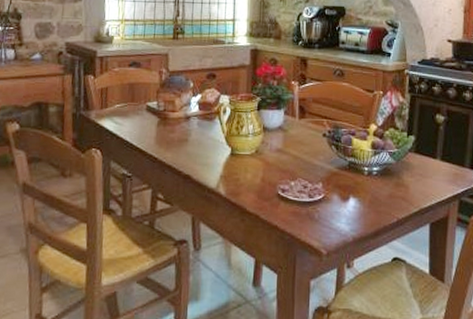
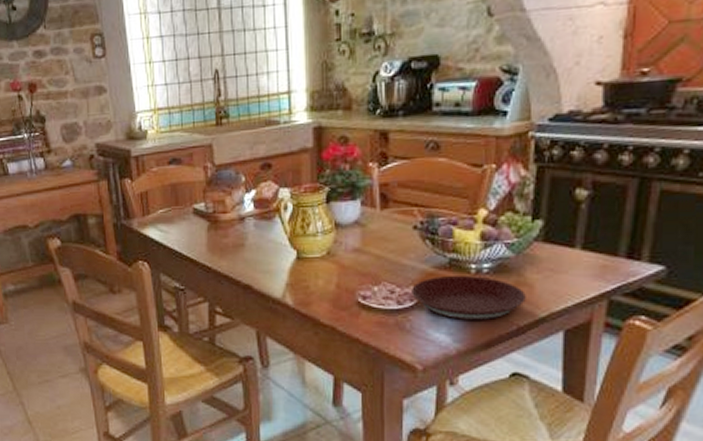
plate: none [320,175,403,214] -> present [412,274,526,321]

